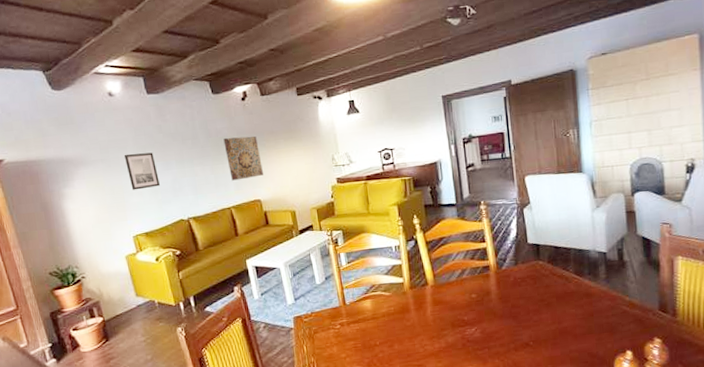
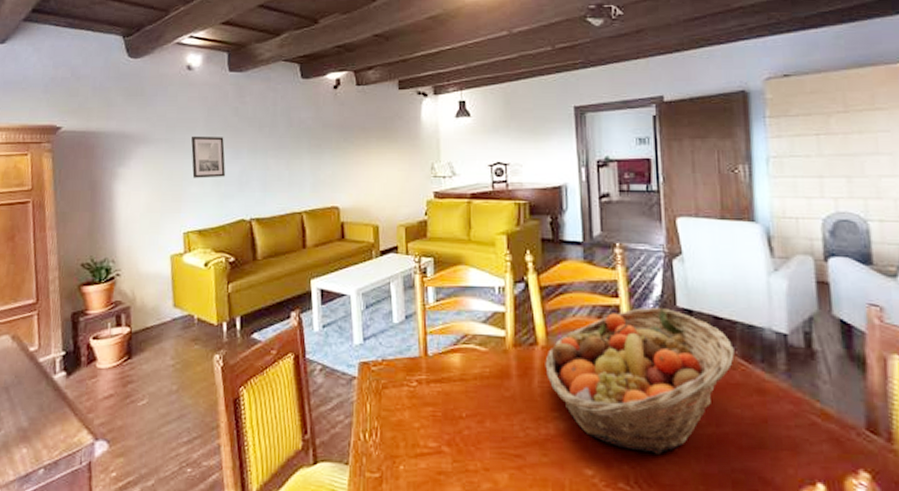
wall art: present [223,136,263,181] -> none [306,129,347,181]
fruit basket: none [434,245,570,350] -> present [545,307,735,456]

